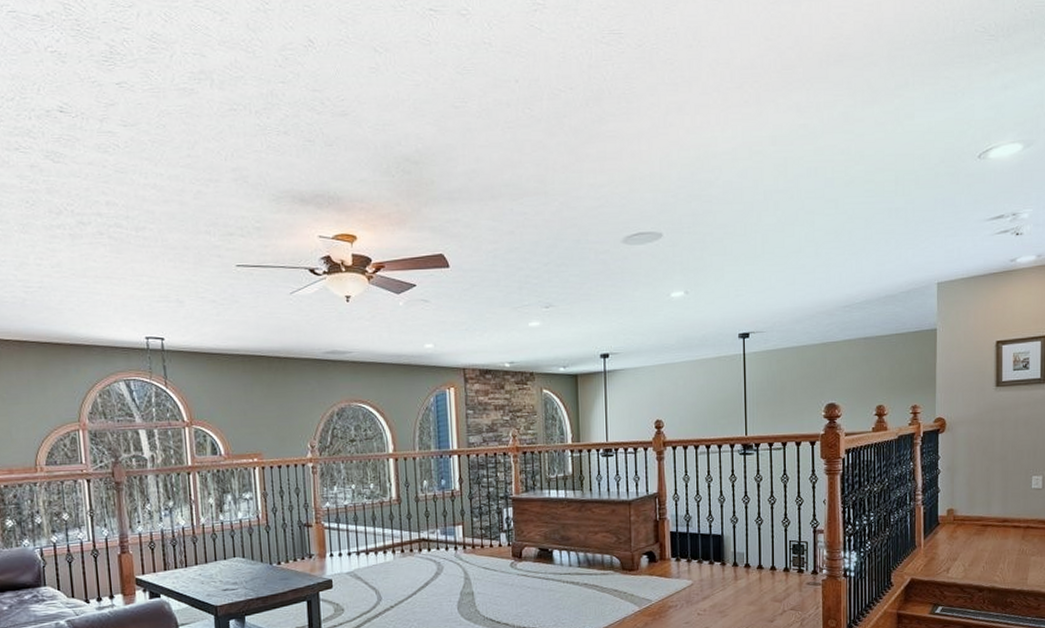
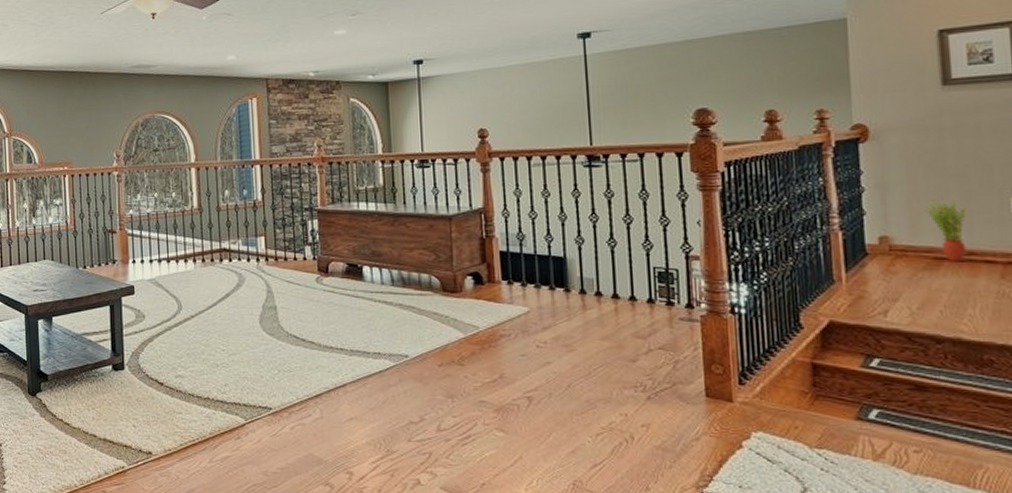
potted plant: none [978,478,1004,527] -> present [924,198,967,261]

